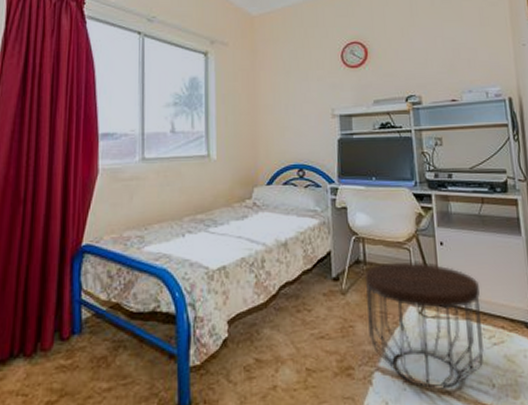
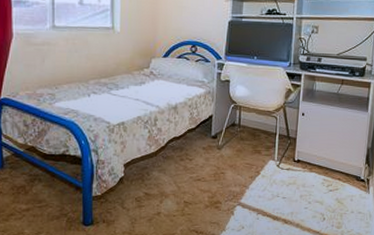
side table: present [365,262,484,390] -> none [236,127,327,220]

